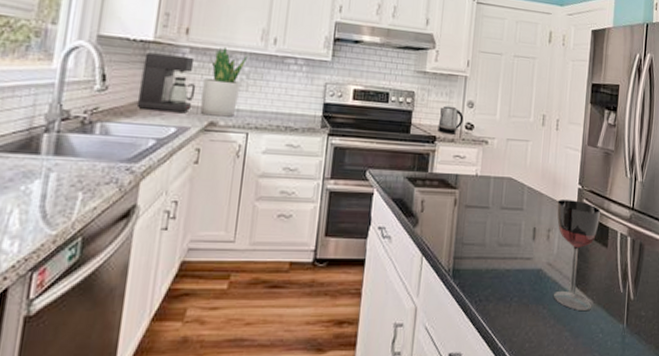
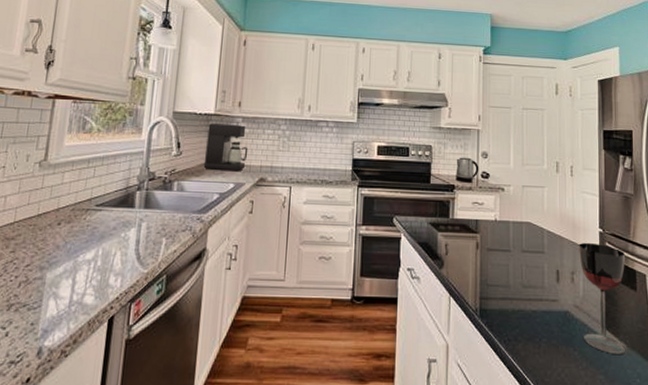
planter: present [200,46,248,117] -> none [252,115,288,174]

